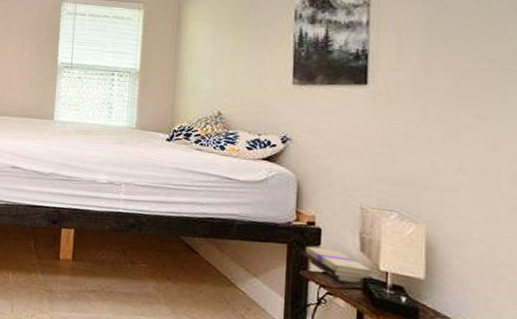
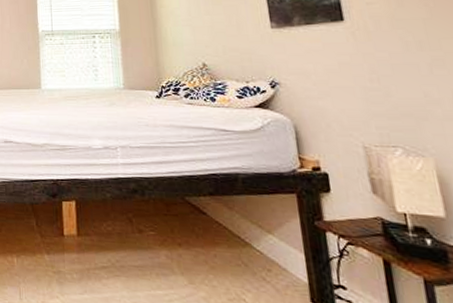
books: present [300,245,373,286] -> none [311,193,391,231]

